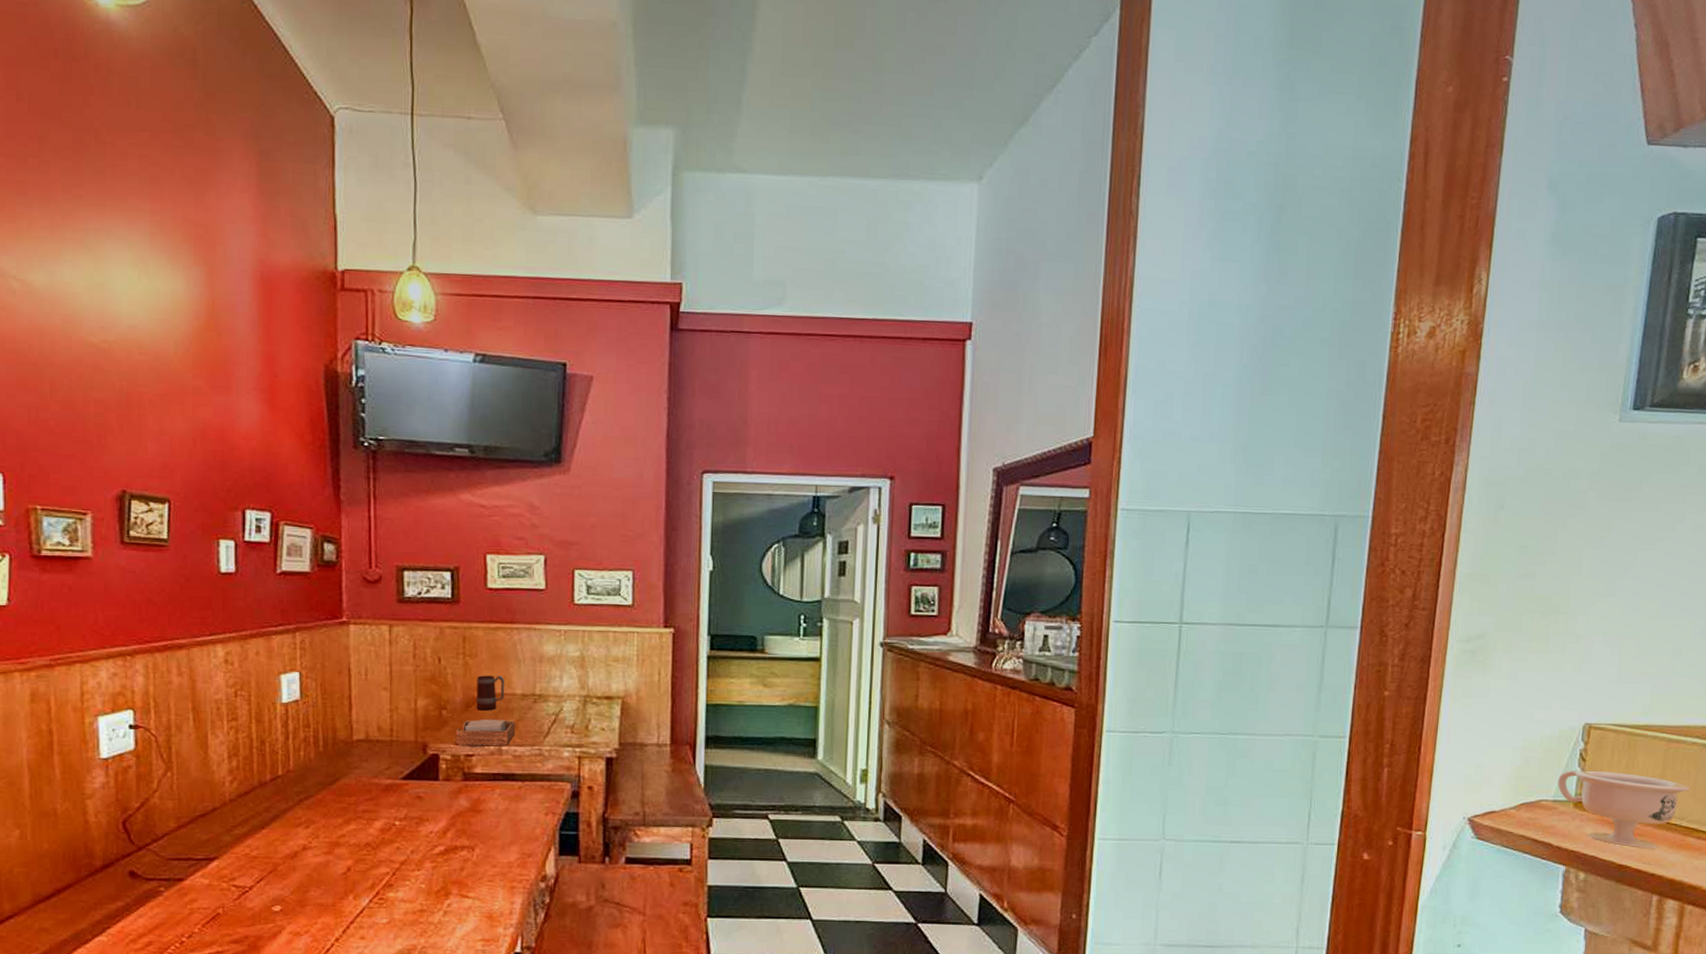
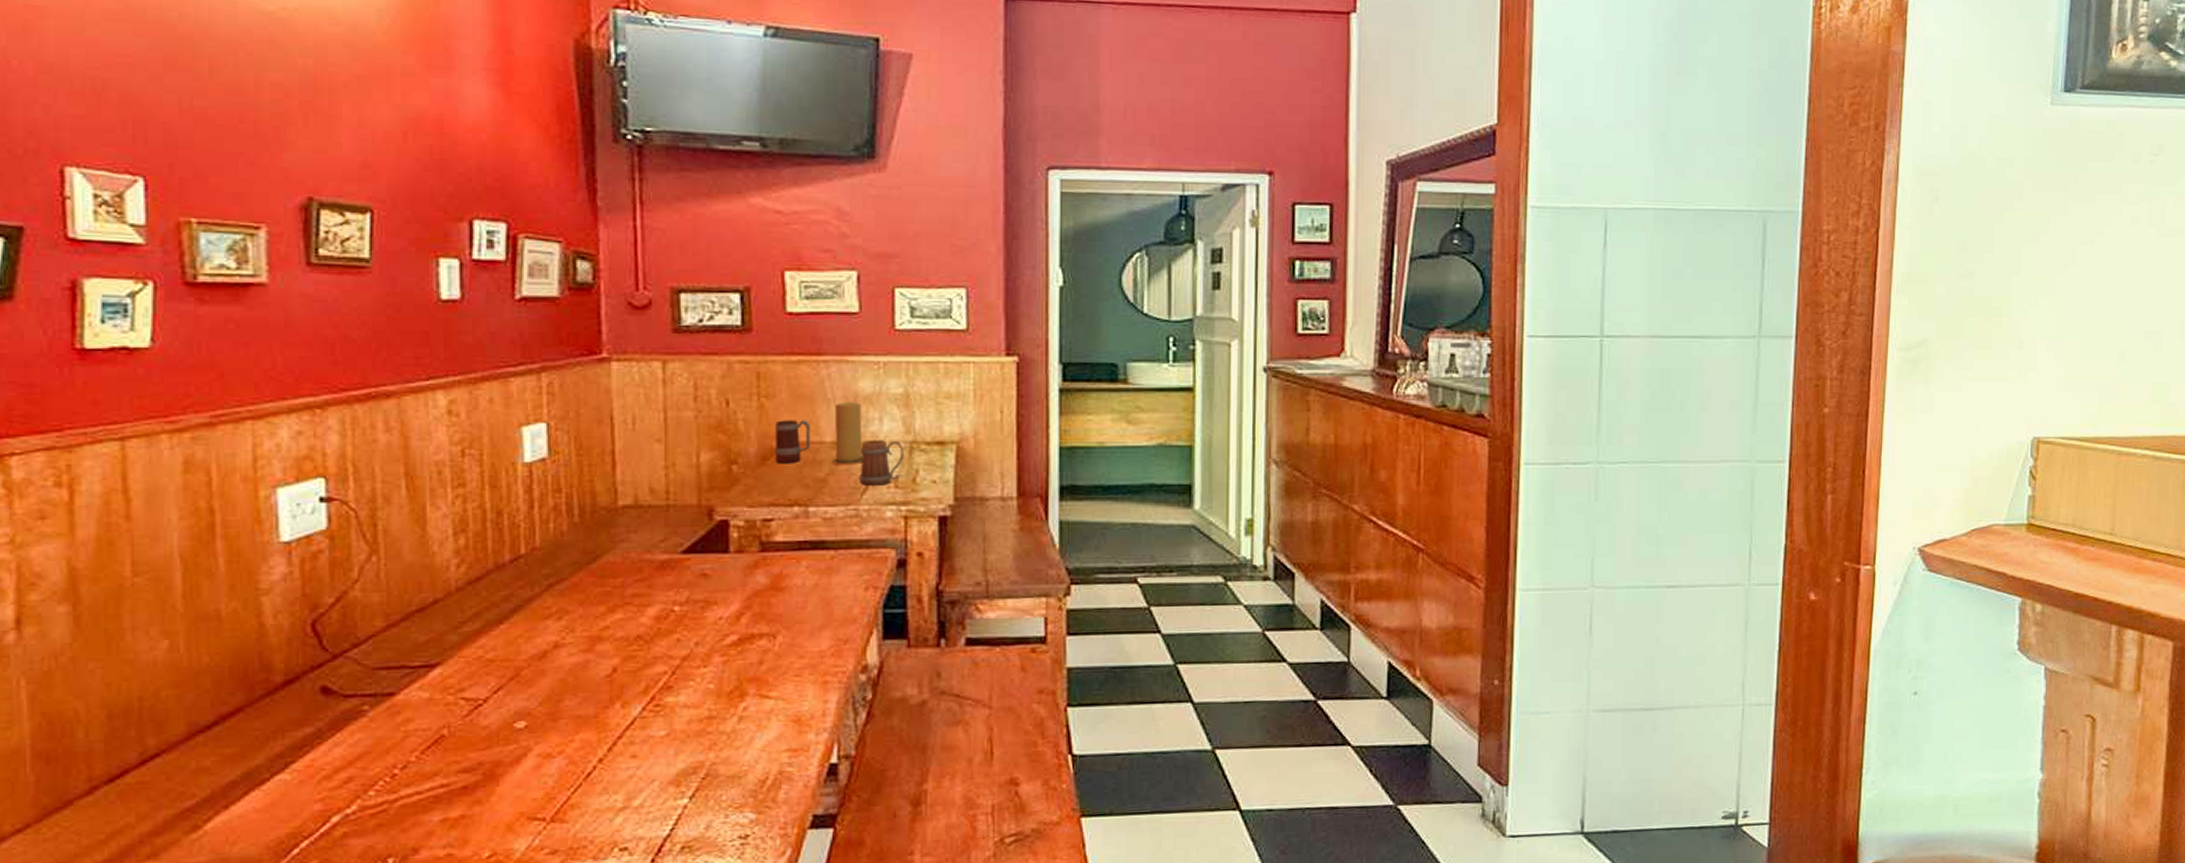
napkin holder: present [455,718,516,747] -> none [749,473,825,510]
candle: none [520,661,546,714] -> present [830,401,863,465]
beer mug: none [542,694,579,732] -> present [859,440,904,487]
teacup: present [1558,770,1691,849] -> none [2009,489,2143,575]

